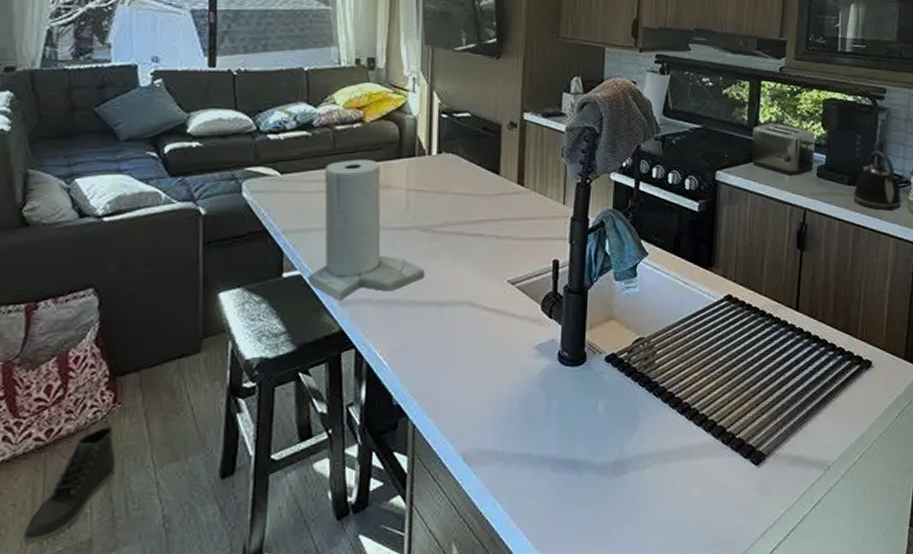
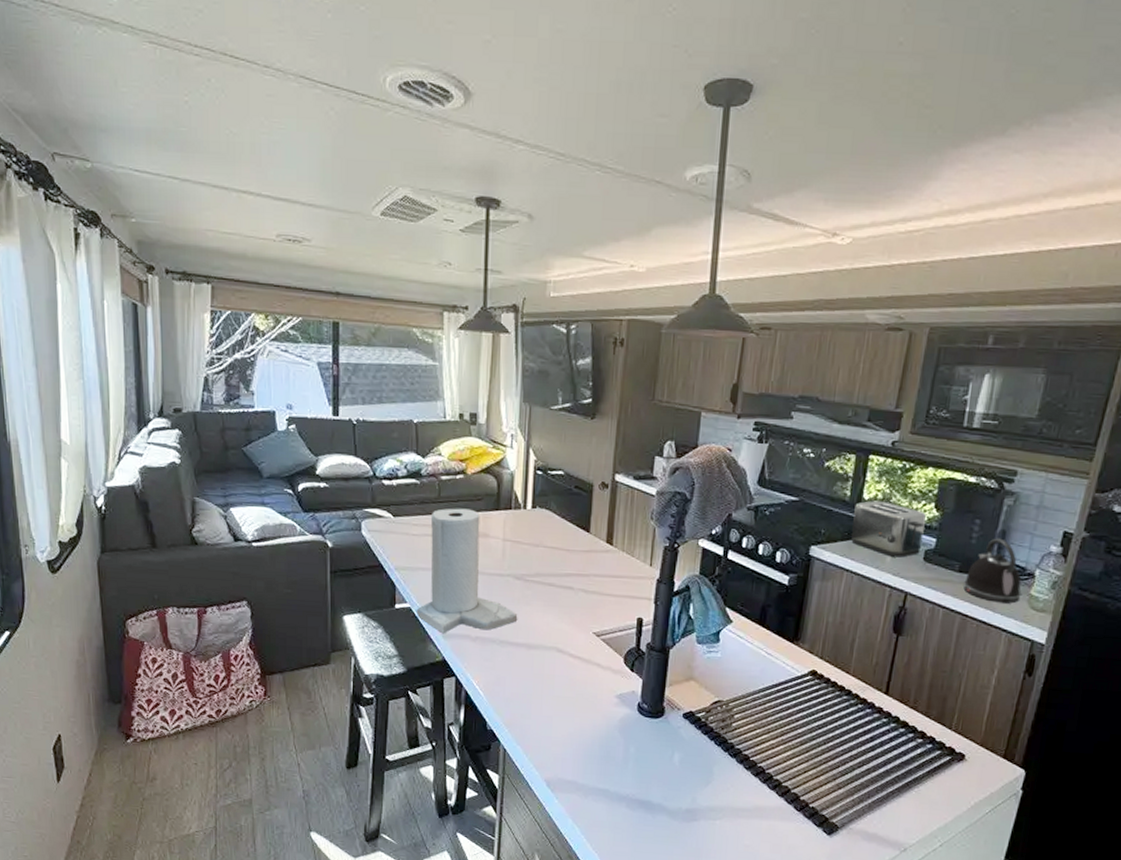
sneaker: present [22,427,116,544] -> none [202,714,267,795]

